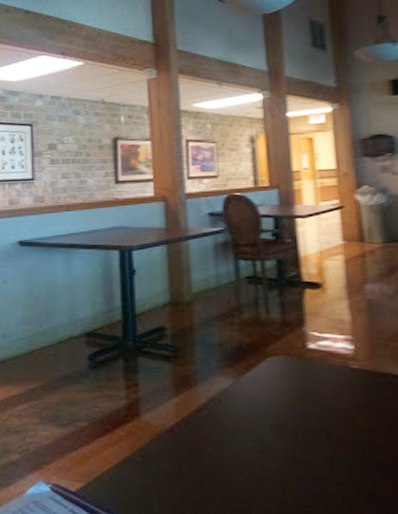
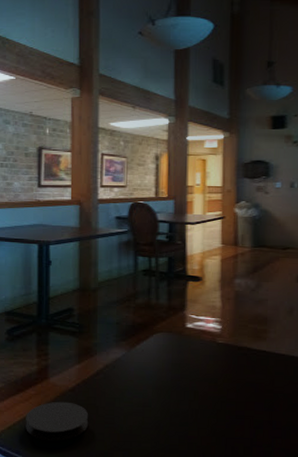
coaster: none [116,445,194,498] -> present [26,401,89,441]

